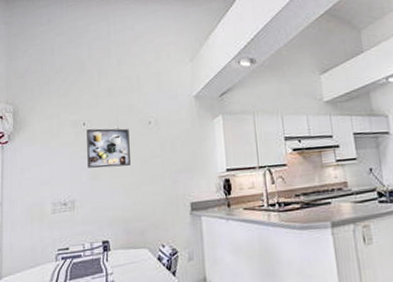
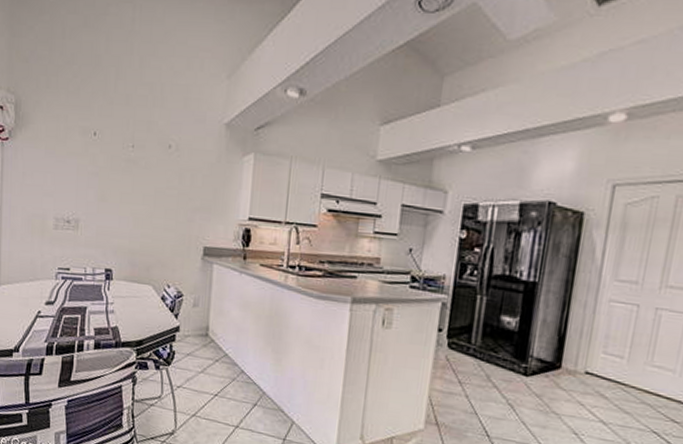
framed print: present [87,128,130,168] -> none [95,141,145,192]

